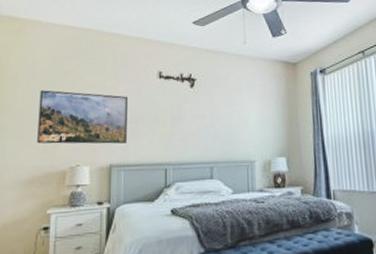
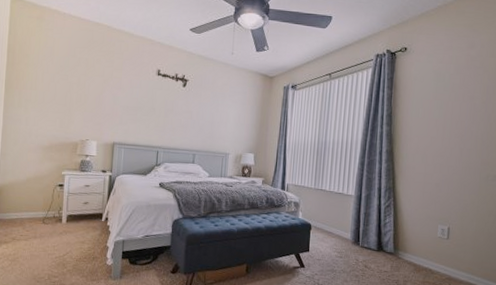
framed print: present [37,90,129,144] -> none [55,73,131,126]

